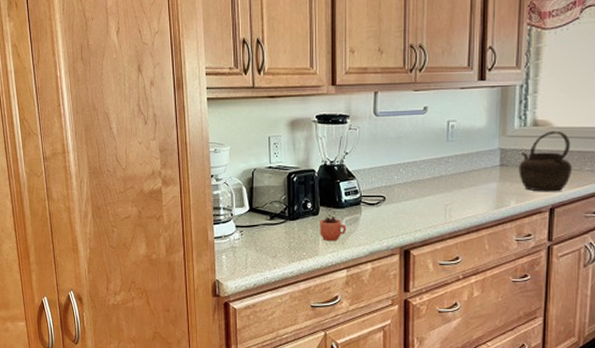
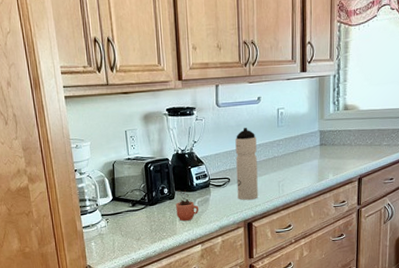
water bottle: none [393,141,420,223] -> present [235,128,258,200]
kettle: present [518,130,572,192] -> none [334,113,374,165]

